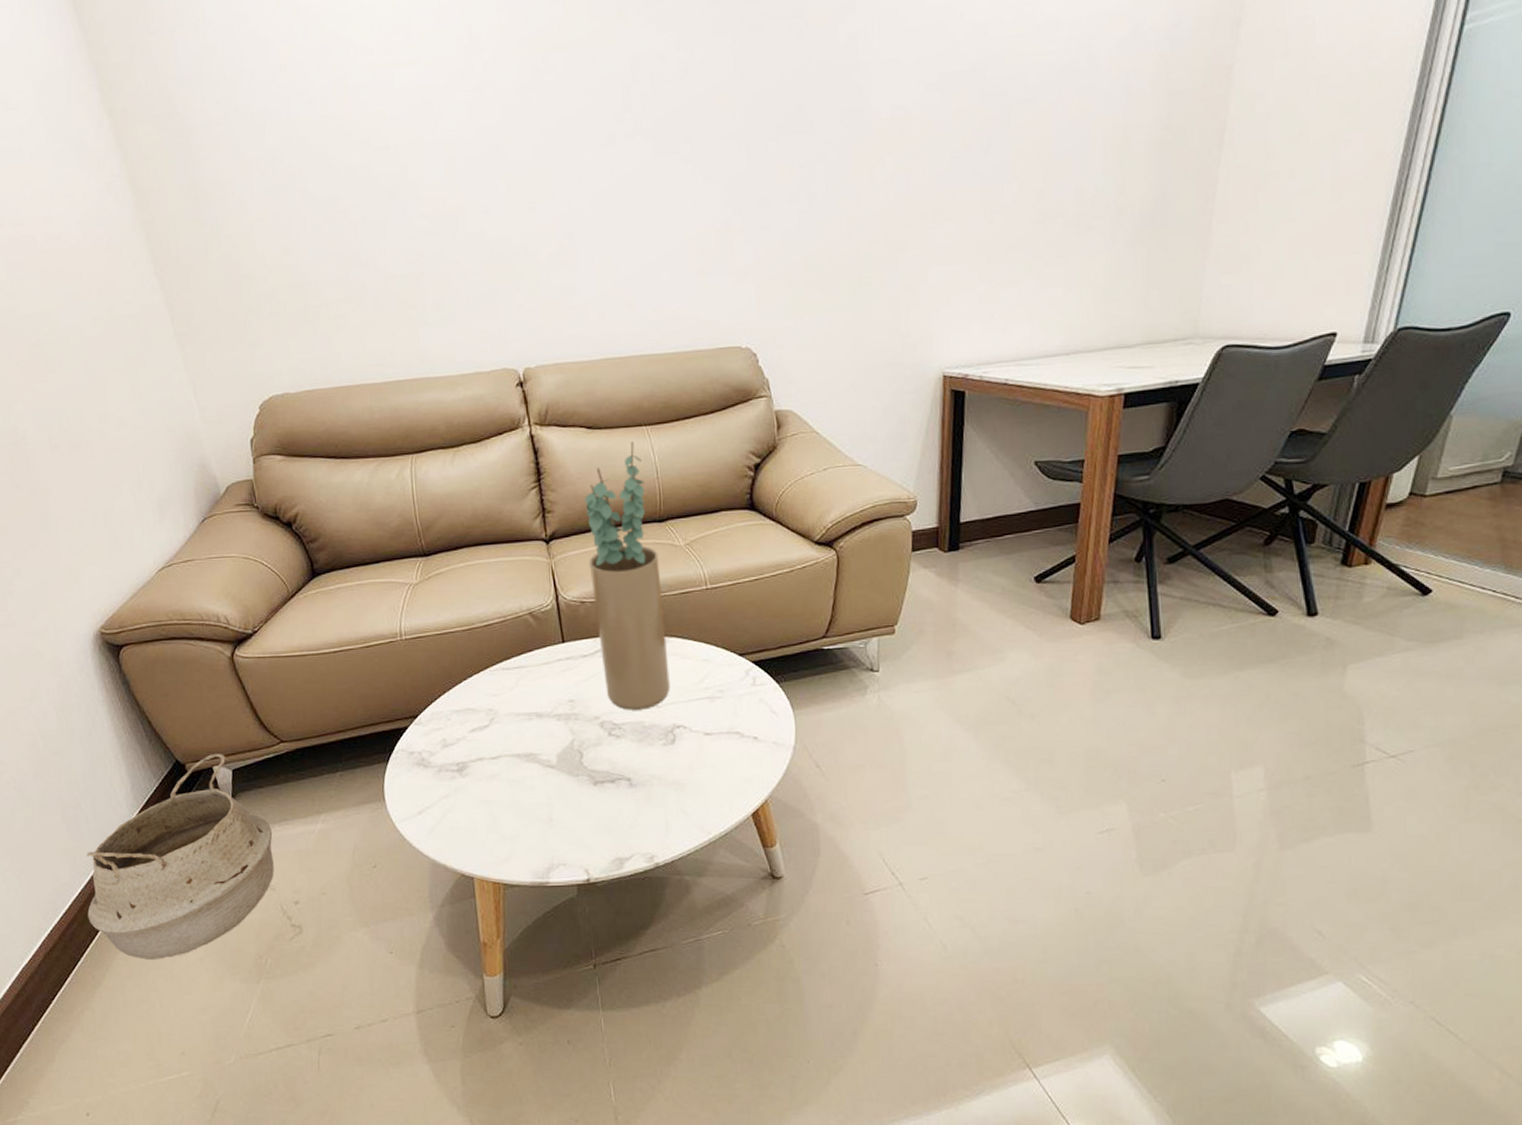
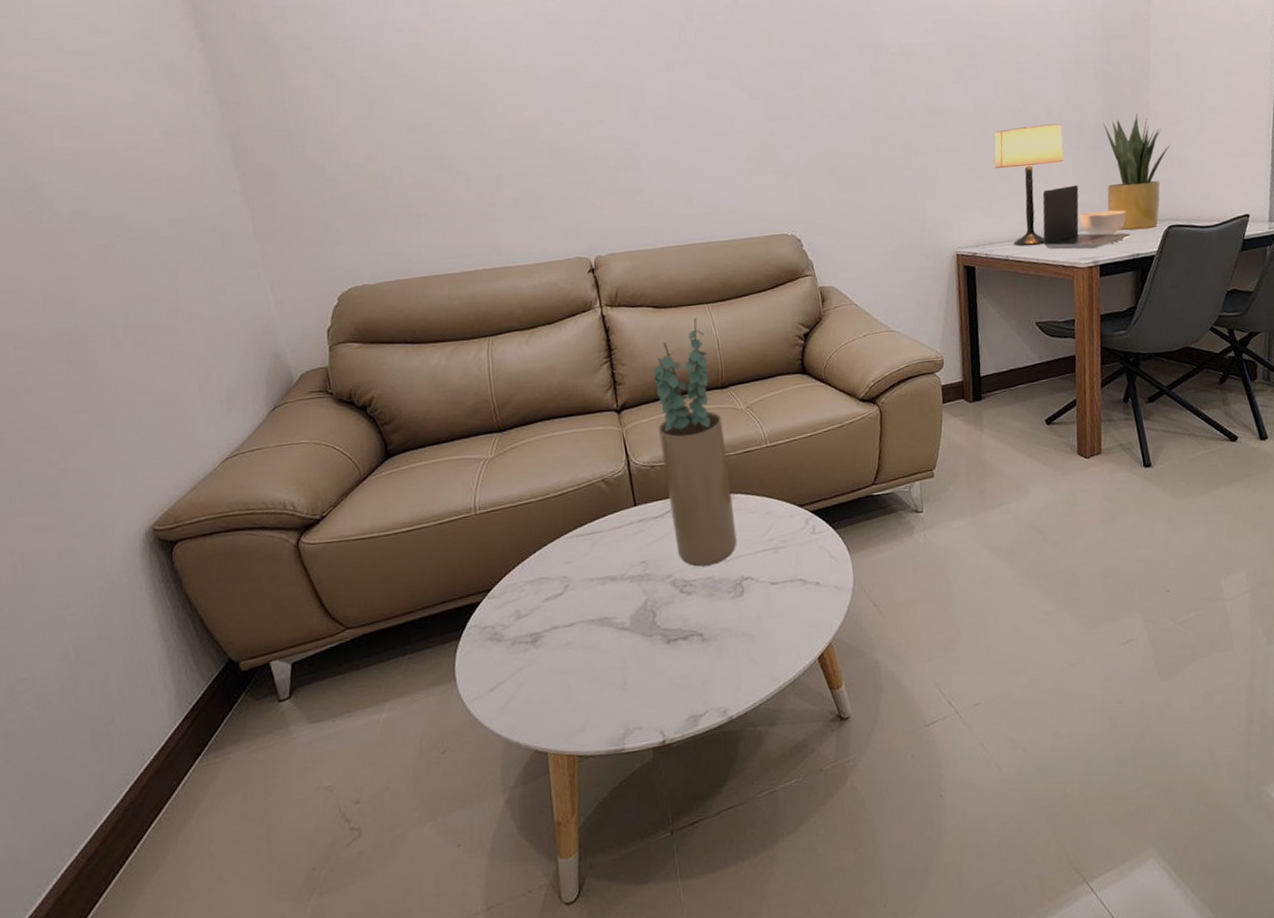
woven basket: present [87,754,274,959] -> none [112,647,333,891]
table lamp: none [1001,210,1095,368] -> present [994,123,1064,247]
laptop computer: none [1054,291,1171,373] -> present [1042,185,1131,250]
bowl: none [1104,324,1168,356] -> present [1079,210,1127,235]
planter: none [1143,196,1241,350] -> present [1103,113,1171,230]

